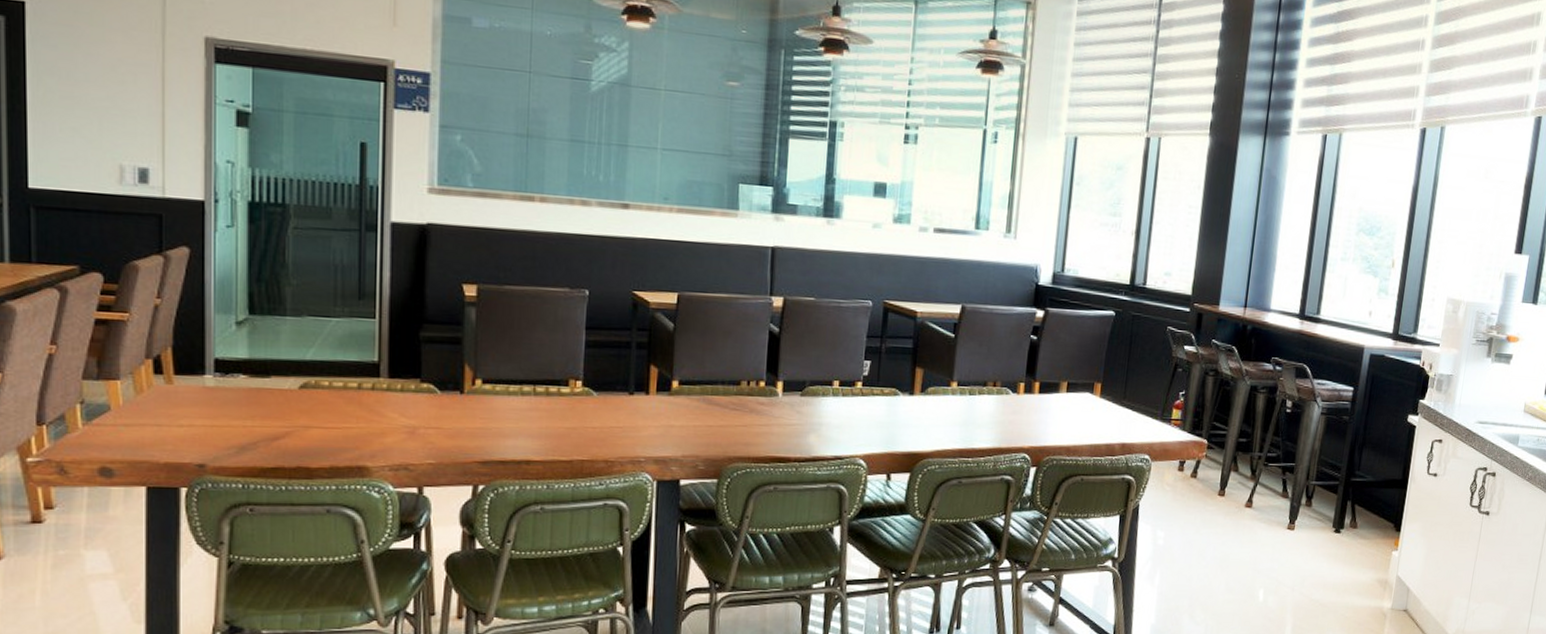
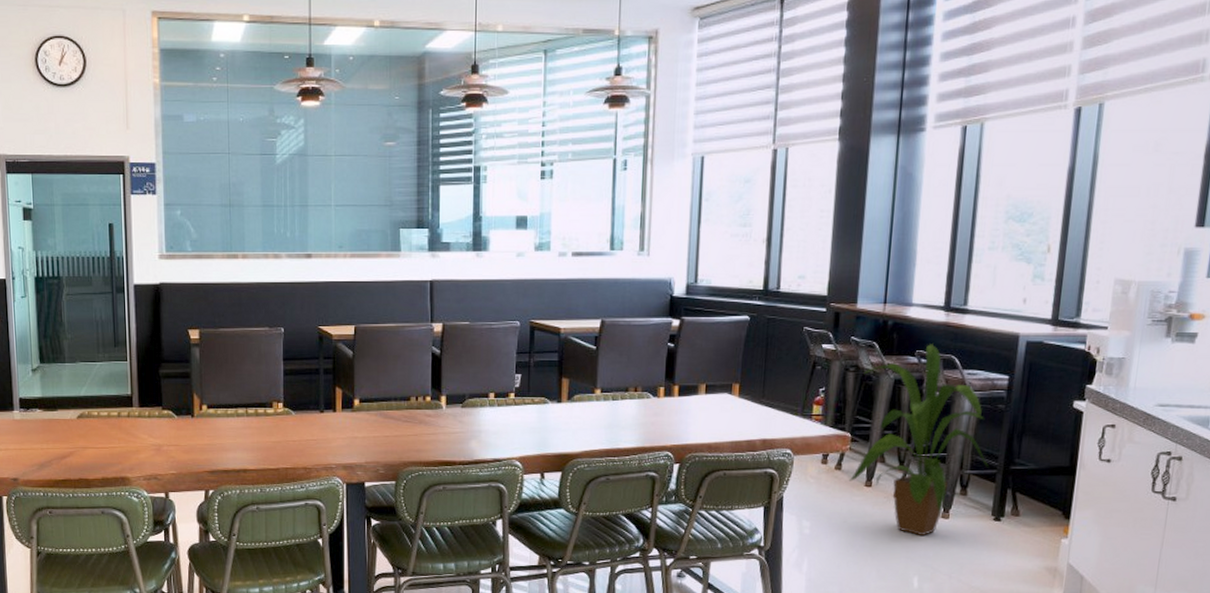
house plant: none [1203,351,1332,548] -> present [848,344,989,536]

